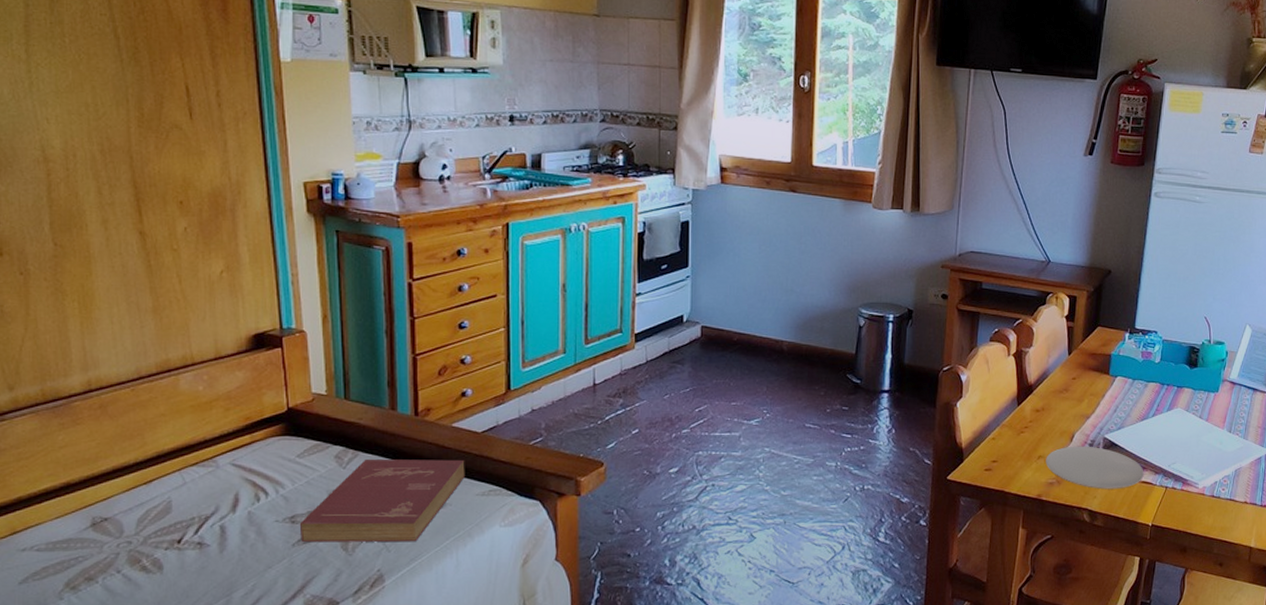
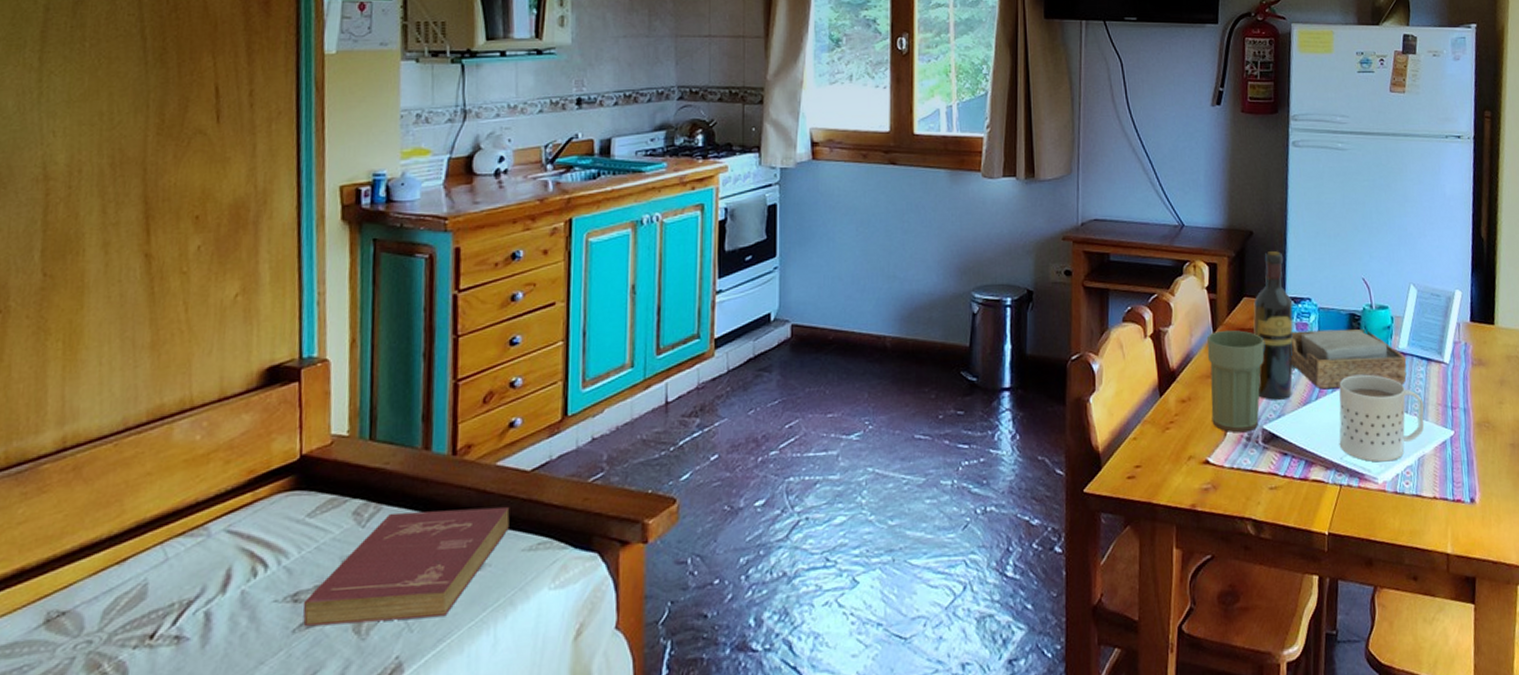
plate: present [1046,446,1144,490] -> none [1197,440,1313,494]
cup: none [1061,353,1112,440] -> present [1207,329,1265,433]
wine bottle: none [1102,288,1141,415] -> present [1253,250,1294,400]
napkin holder: none [1134,359,1235,410] -> present [1291,329,1407,390]
mug: none [1169,398,1246,471] -> present [1339,374,1425,462]

